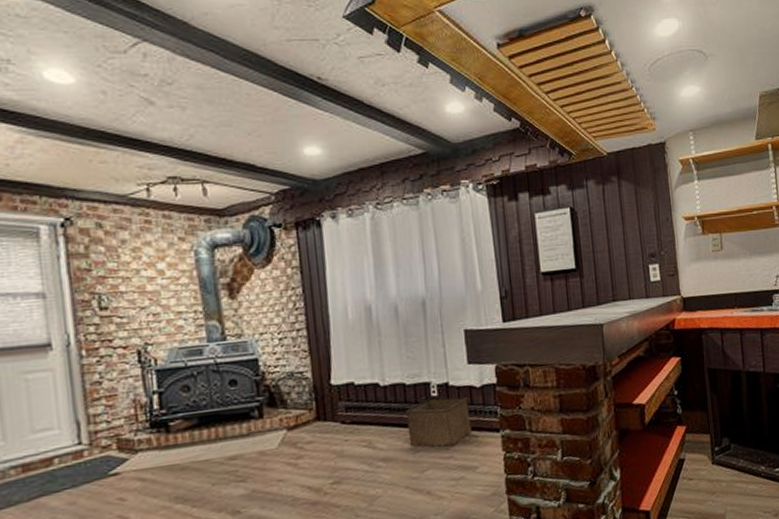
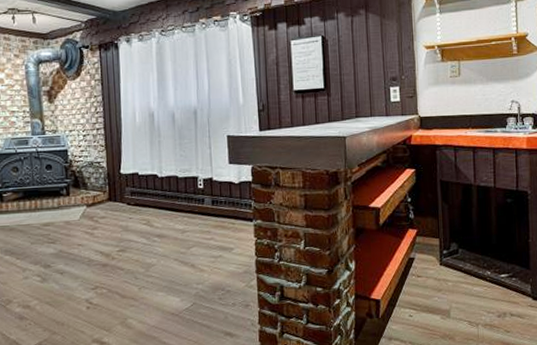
storage bin: present [404,397,472,448] -> none [176,190,230,231]

